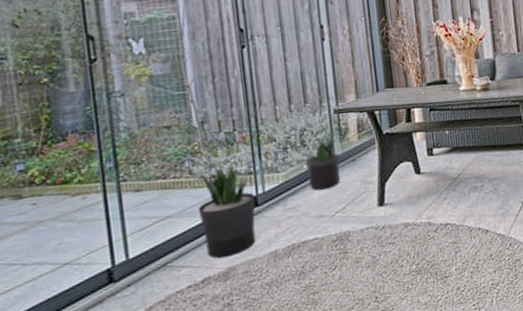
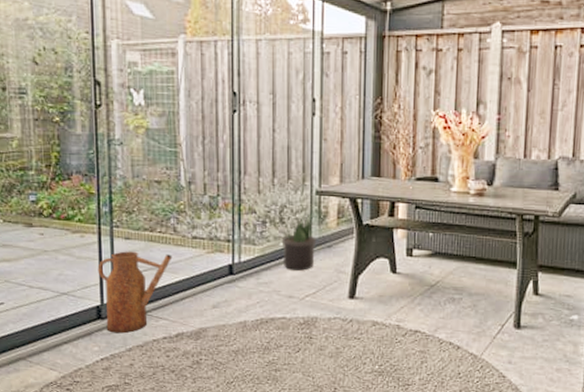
watering can: none [105,198,191,295] -> present [97,251,173,334]
planter: present [197,163,256,258] -> none [178,223,231,317]

